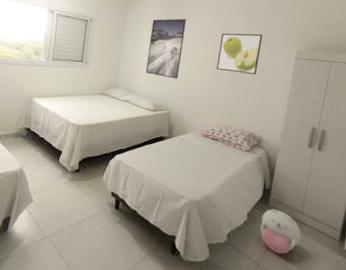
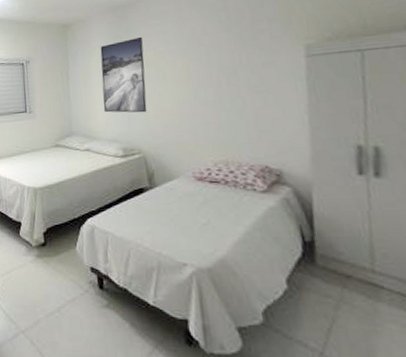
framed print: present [216,33,263,75] -> none [192,34,253,91]
plush toy: present [260,208,302,254] -> none [309,269,383,336]

